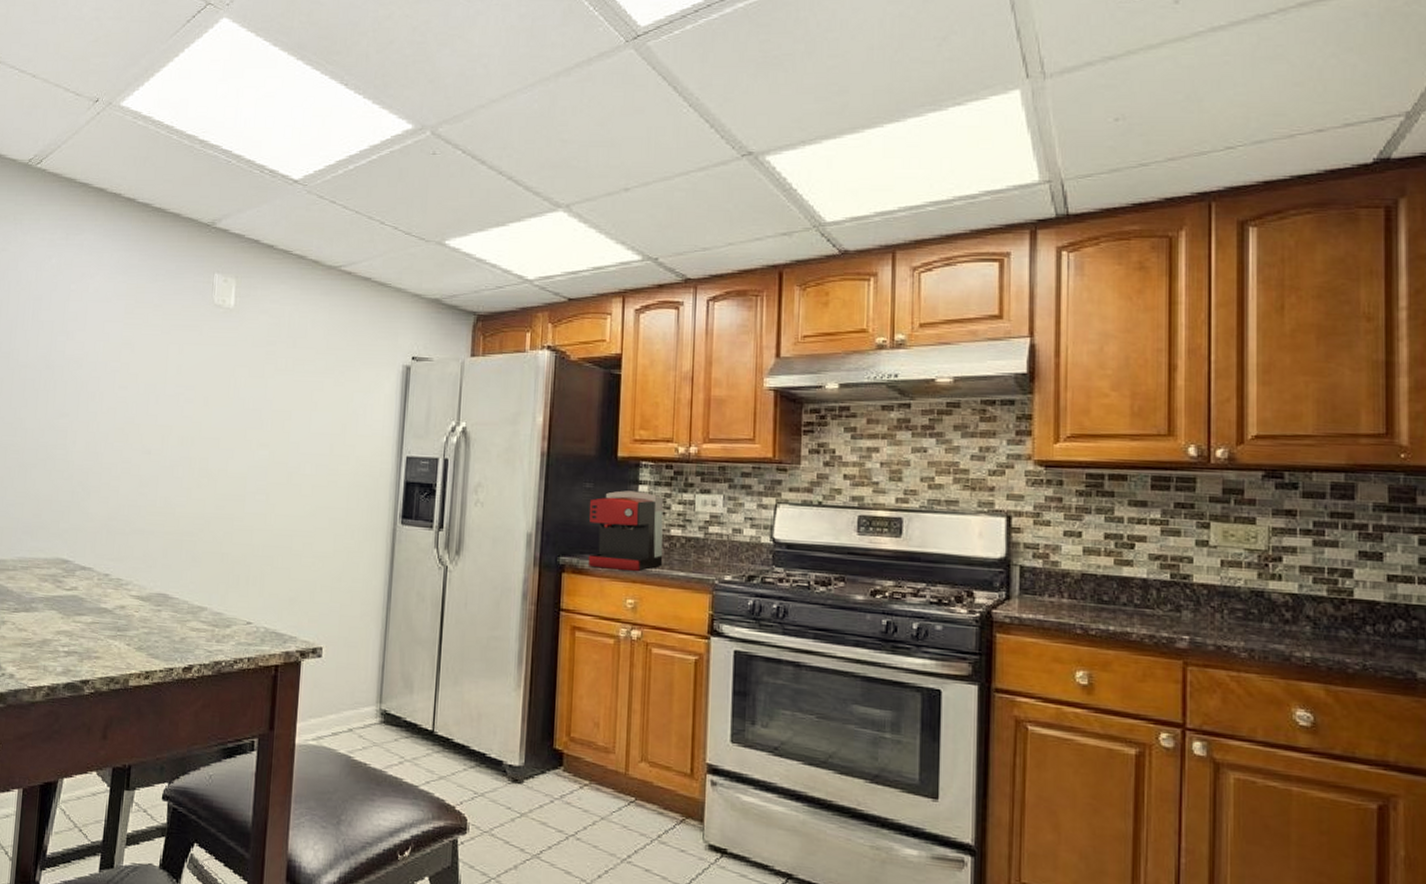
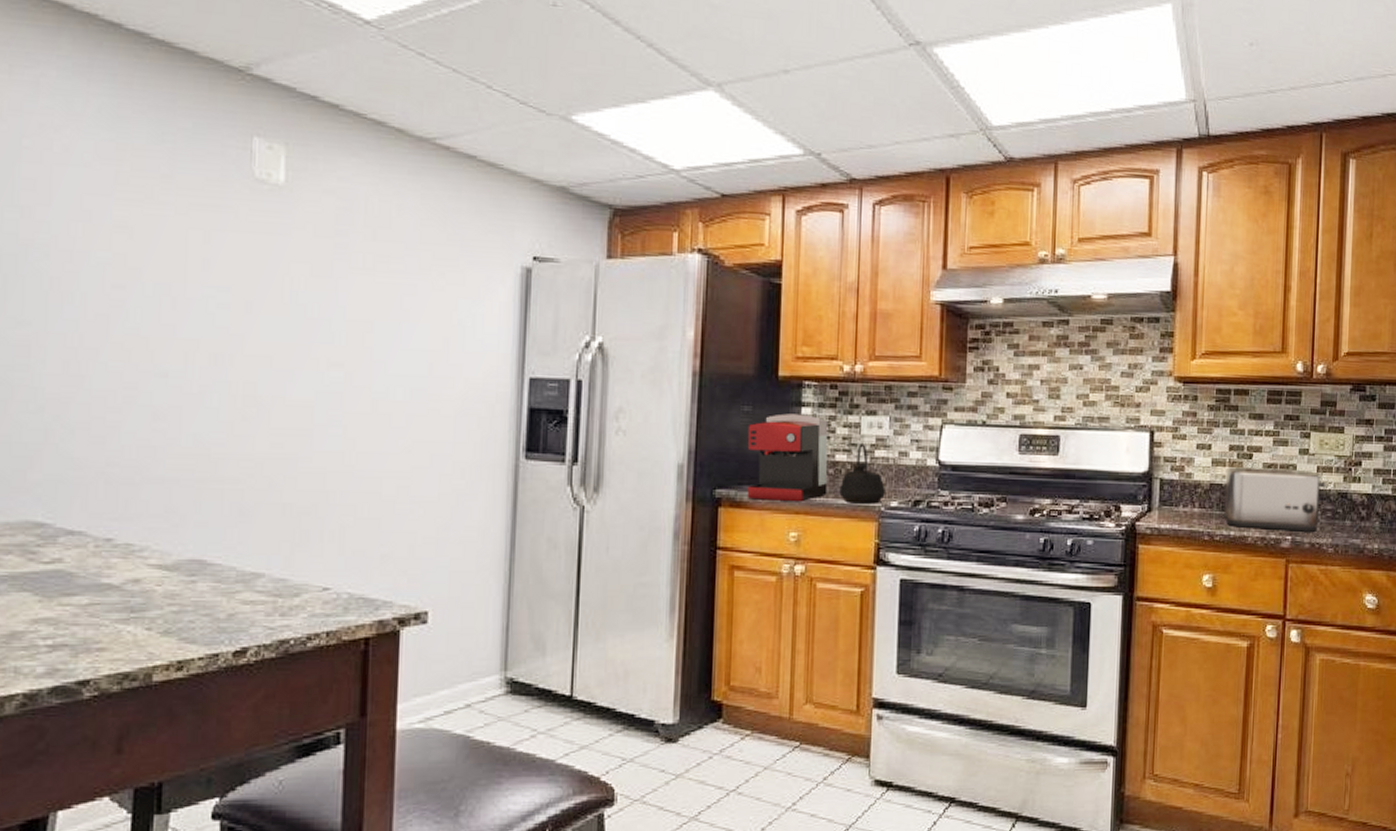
kettle: none [674,518,719,578] -> present [839,442,885,505]
toaster: none [1098,556,1234,634] -> present [1222,467,1326,533]

